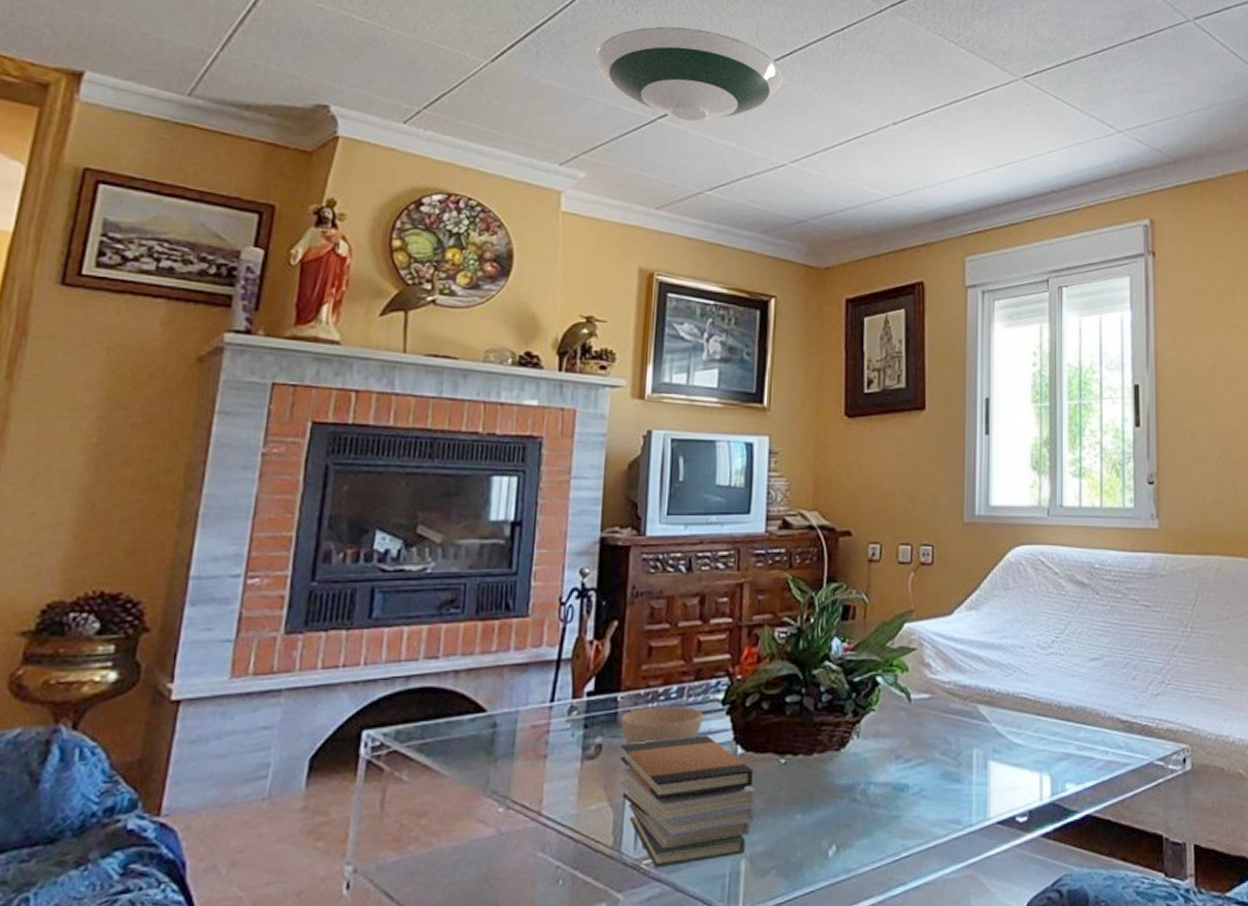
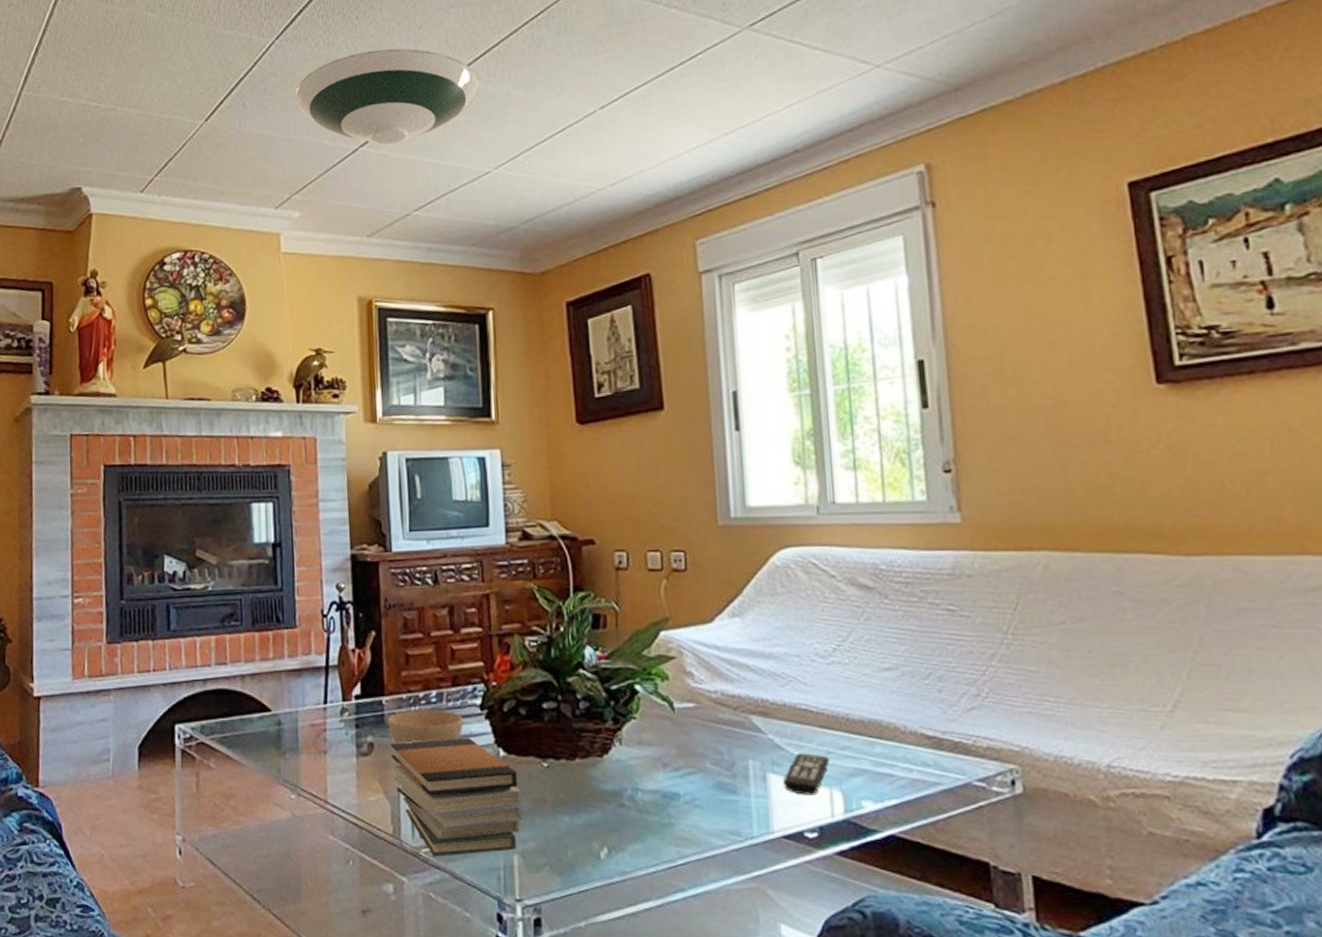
remote control: none [1001,740,1042,781] -> present [782,753,829,795]

